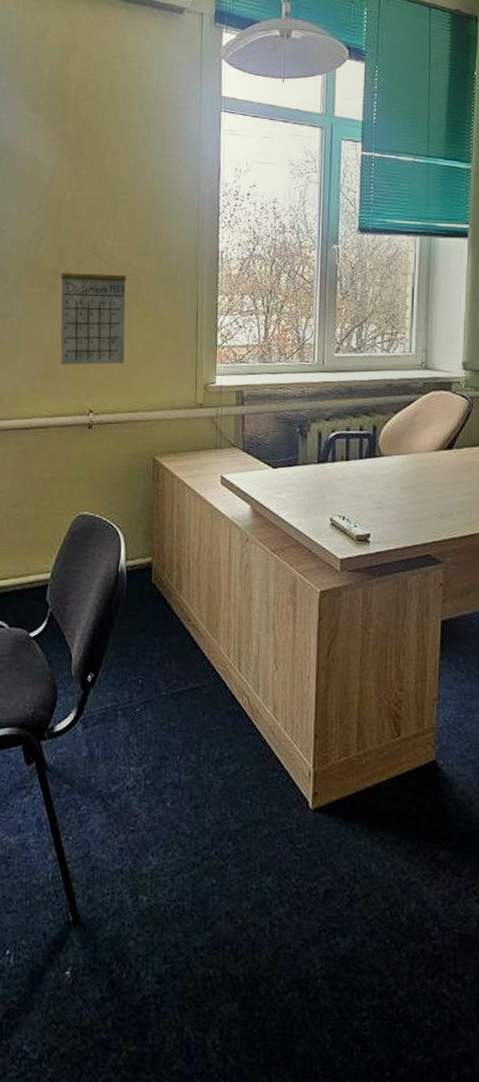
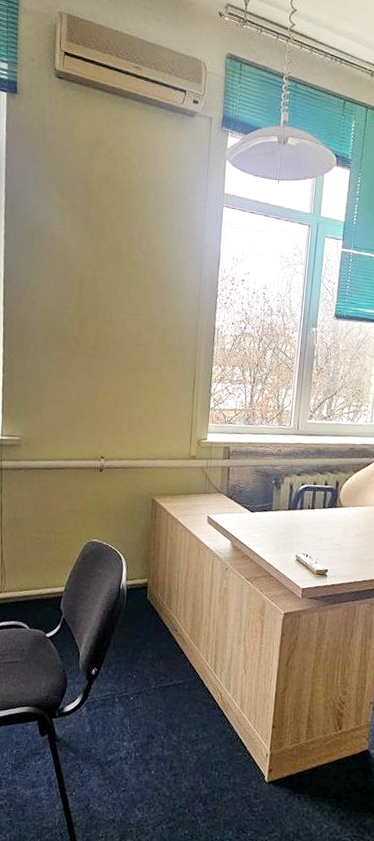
calendar: present [60,253,127,365] -> none [78,324,137,420]

